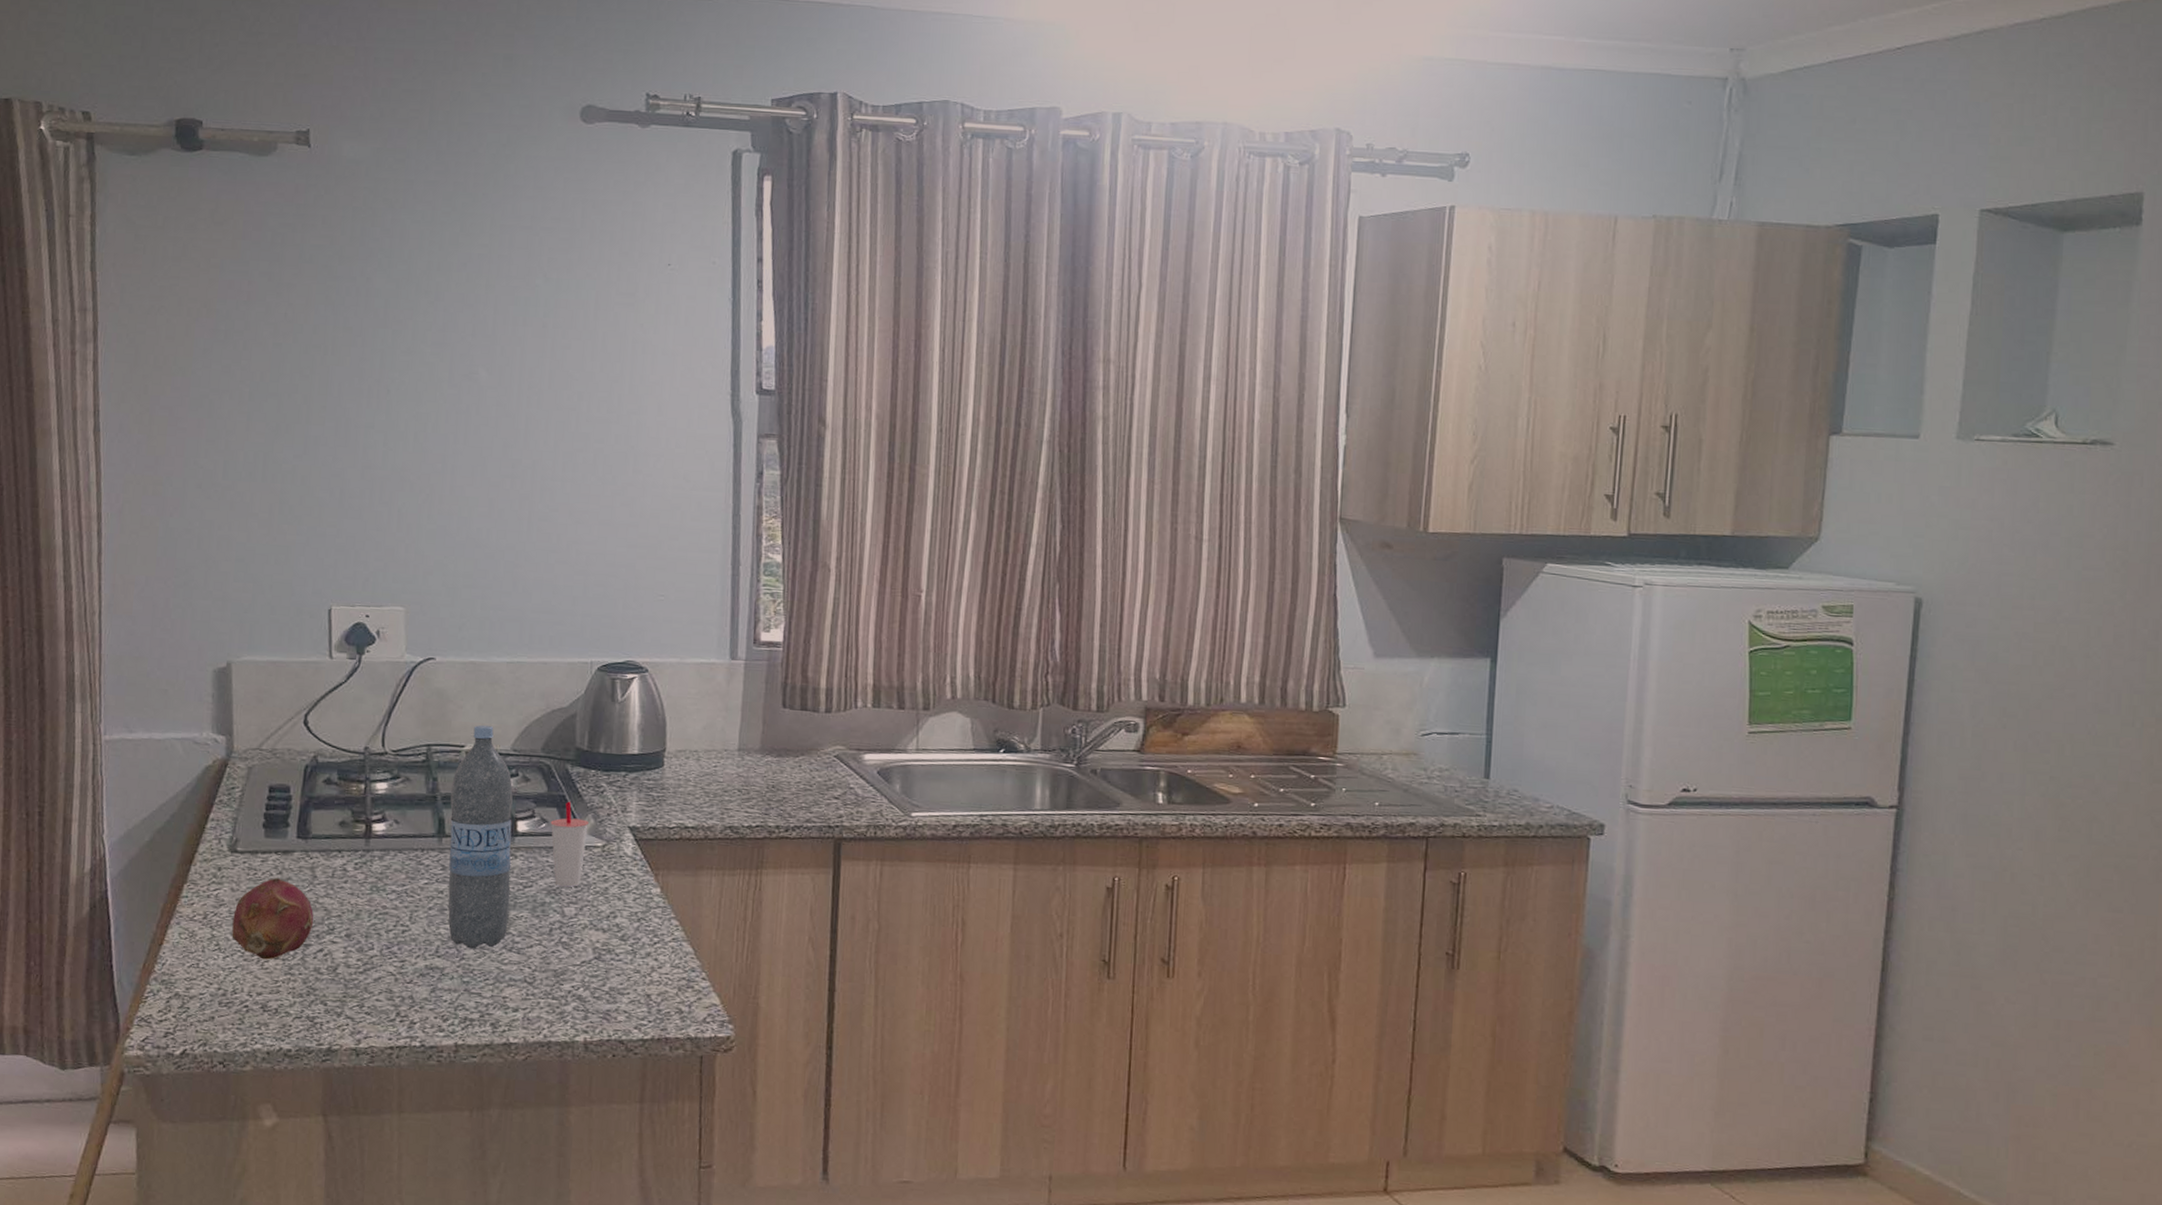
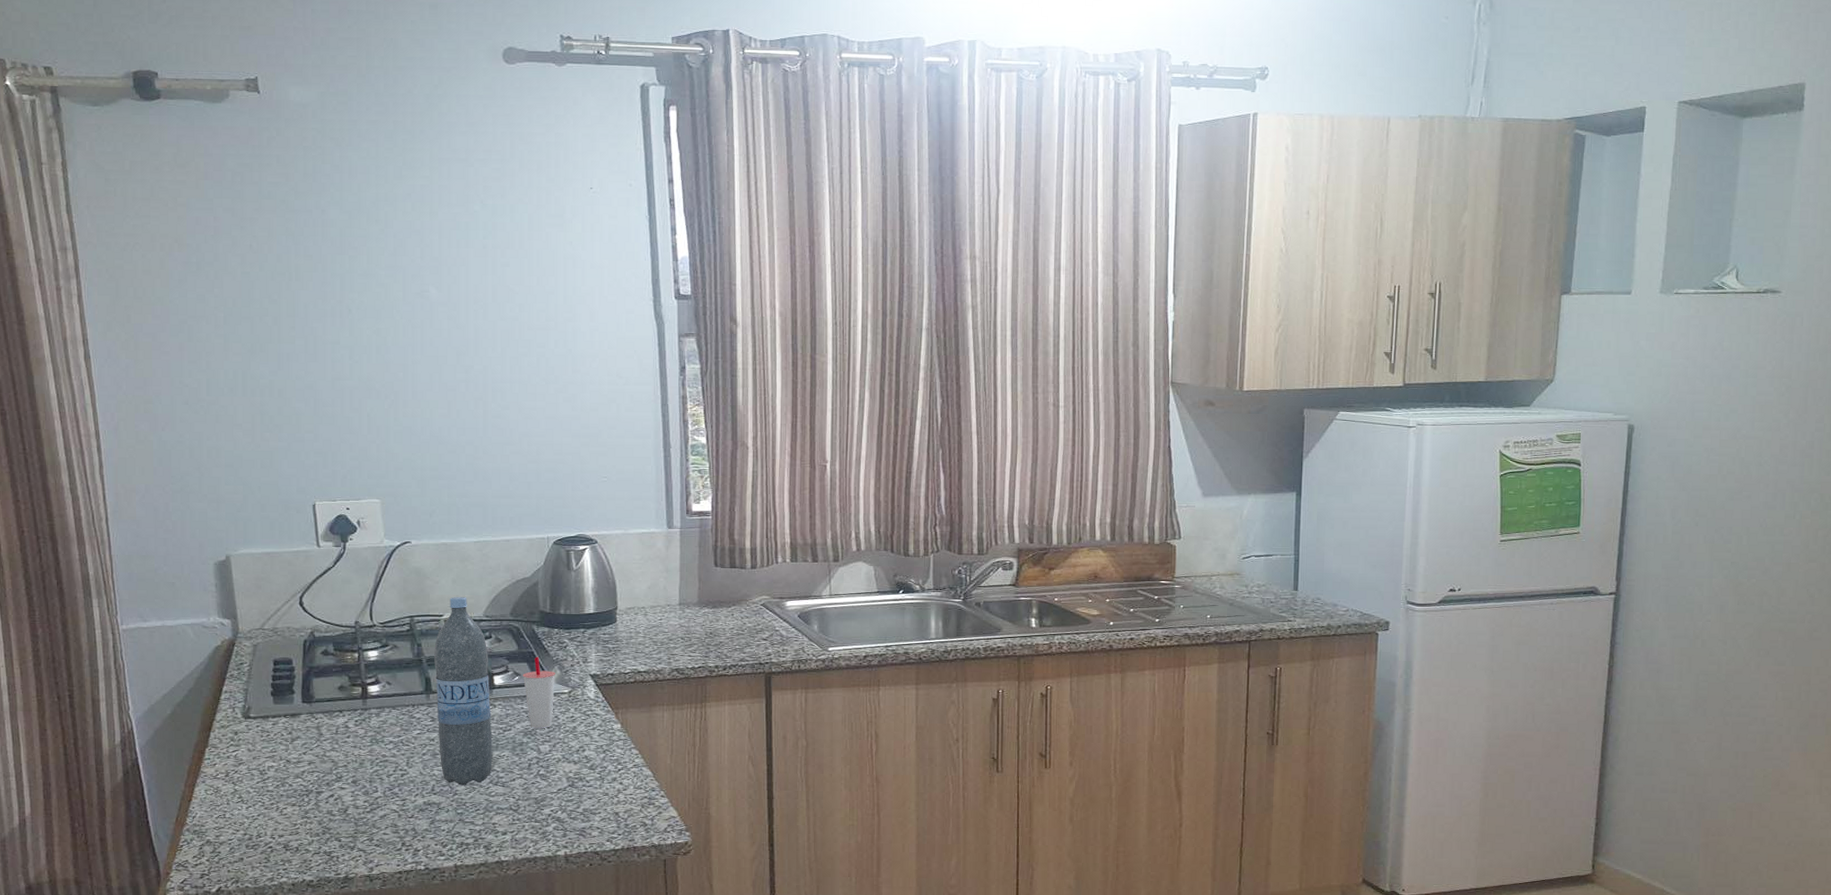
fruit: present [231,878,314,960] -> none [252,738,323,807]

